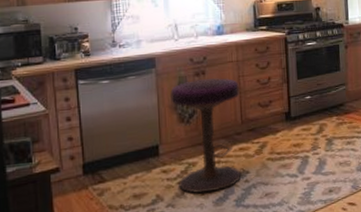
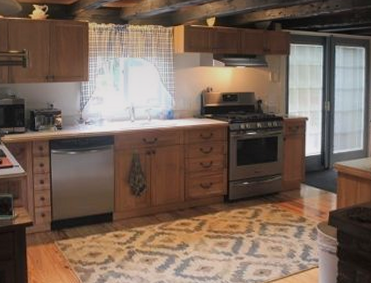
stool: present [170,78,242,194] -> none [125,157,184,259]

